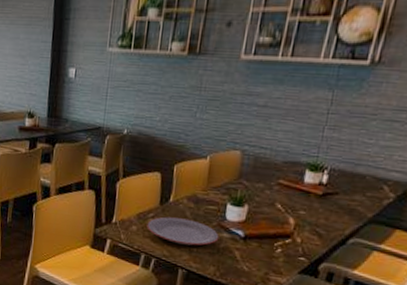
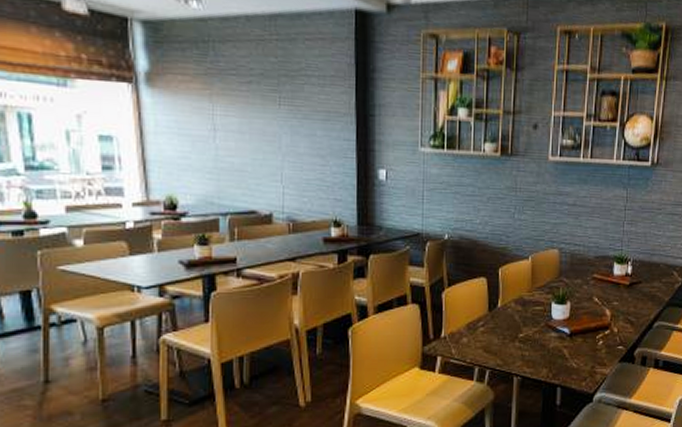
plate: present [146,216,220,246] -> none [477,323,548,350]

